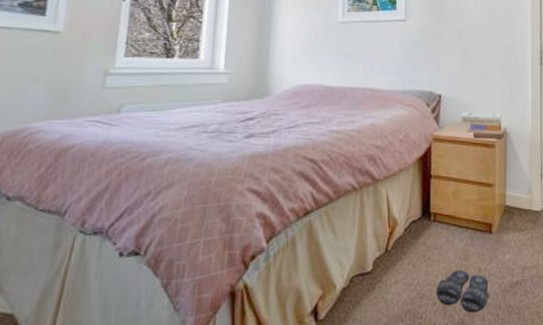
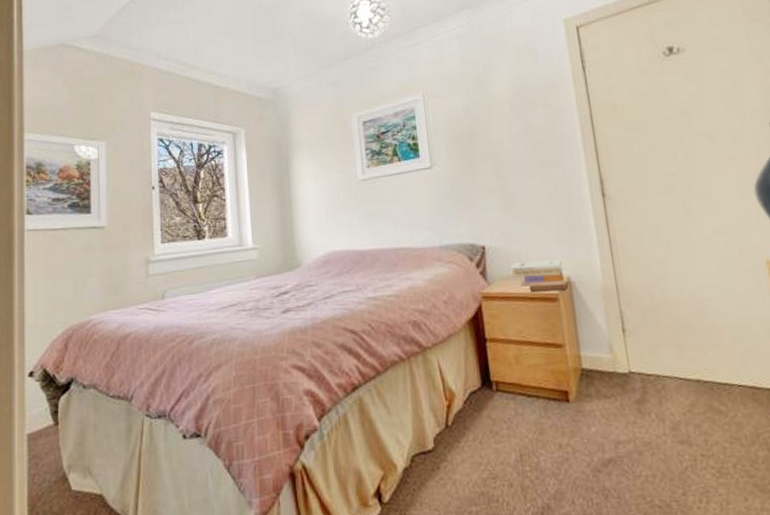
slippers: present [436,269,490,313] -> none [511,445,578,496]

